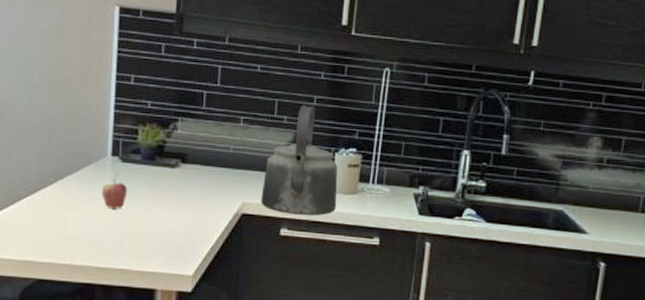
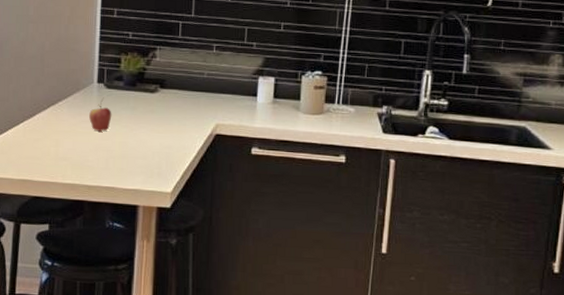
kettle: present [261,105,338,216] -> none [233,31,305,136]

